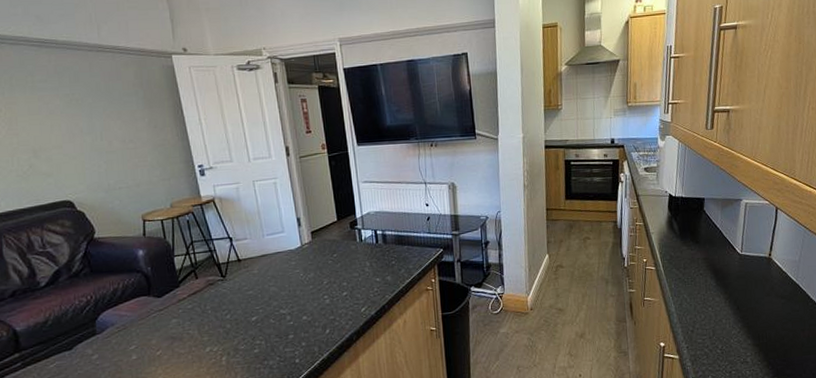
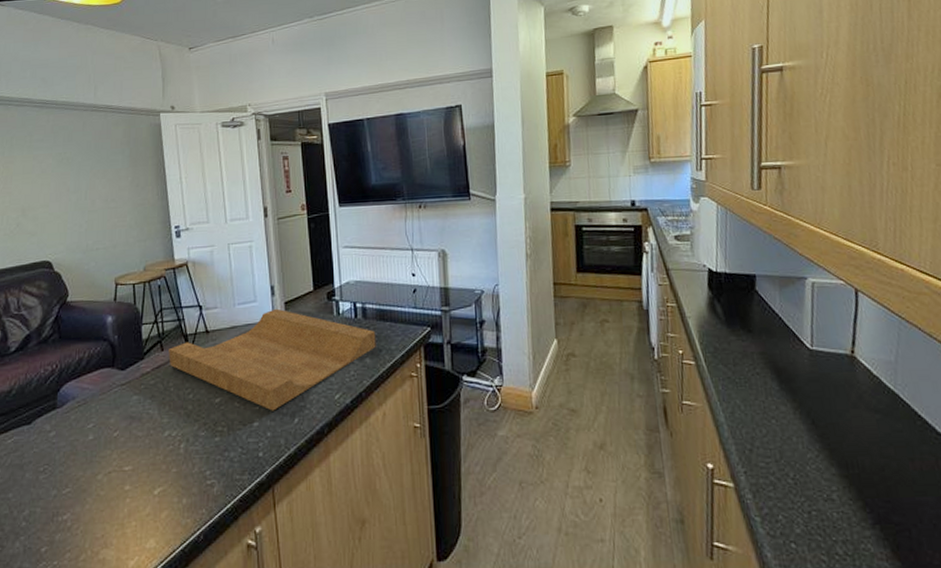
cutting board: none [203,237,396,325] -> present [169,308,376,411]

